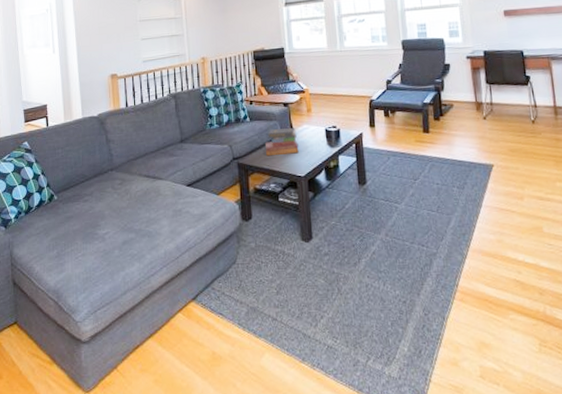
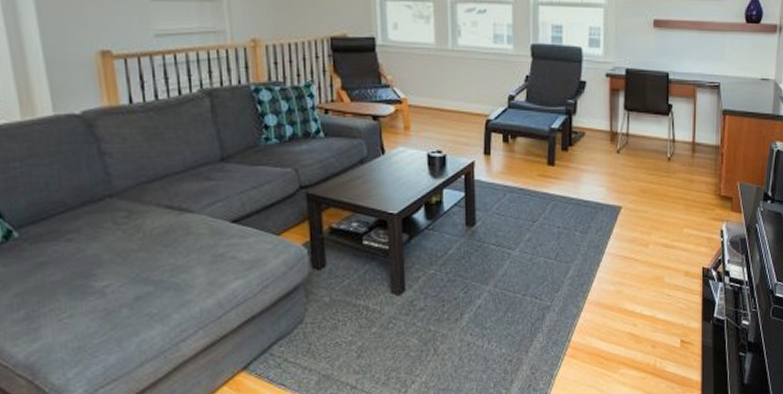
books: present [264,128,299,157] -> none [344,150,391,186]

